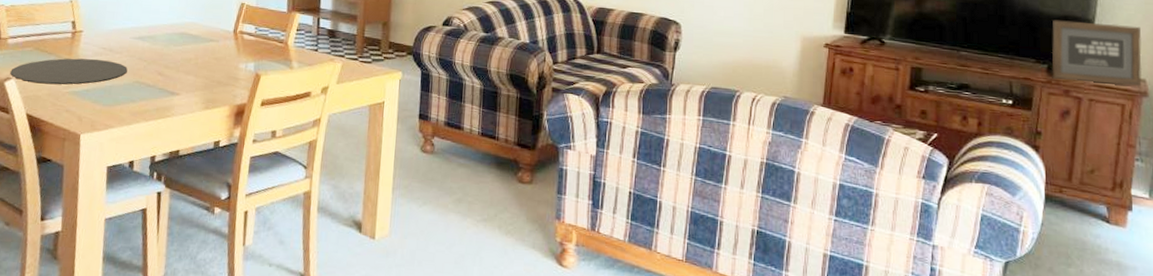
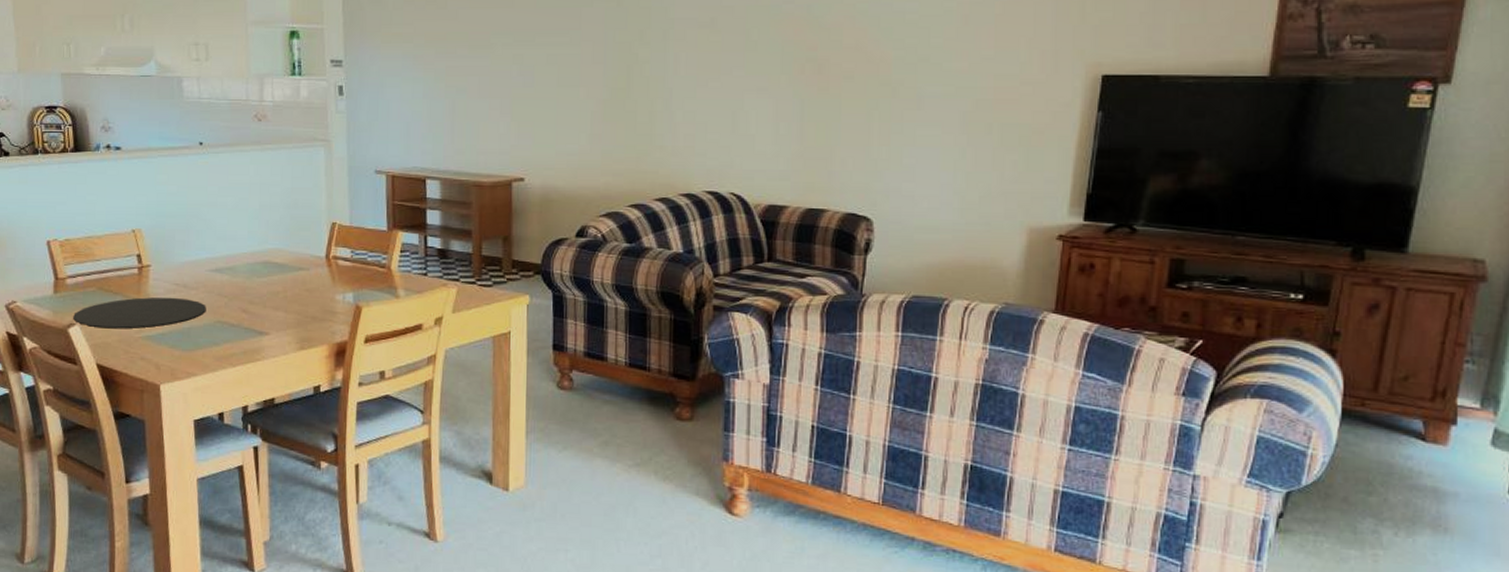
picture frame: present [1051,20,1142,86] -> none [1357,189,1482,270]

